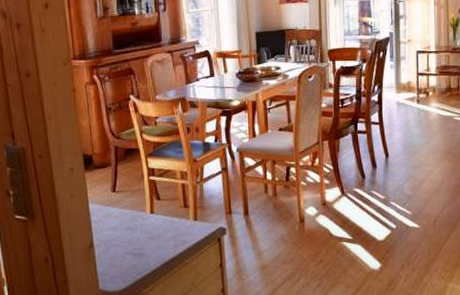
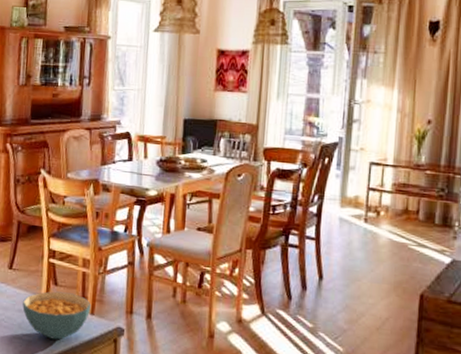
cereal bowl: none [130,204,194,249] -> present [22,291,92,340]

